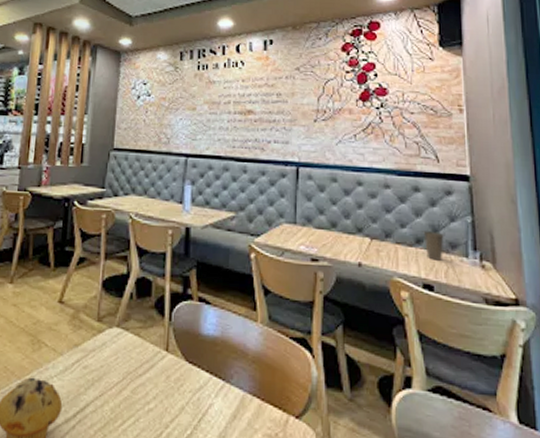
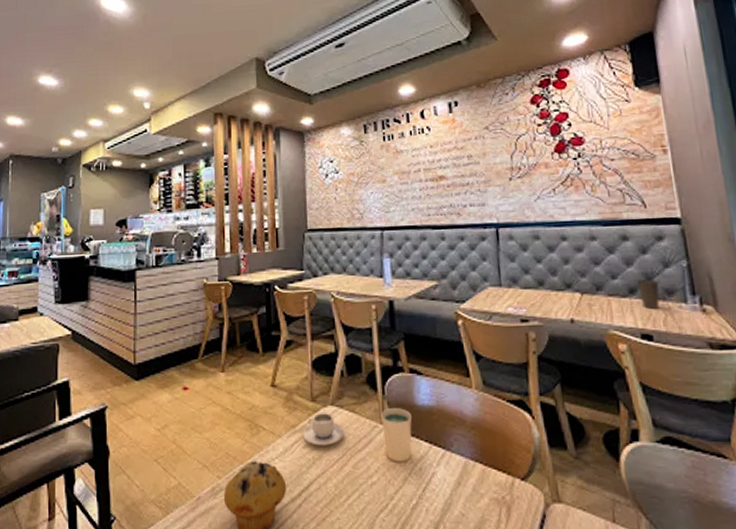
teacup: none [85,334,128,368] -> present [303,413,345,446]
cup: none [165,335,195,391] -> present [381,408,412,462]

